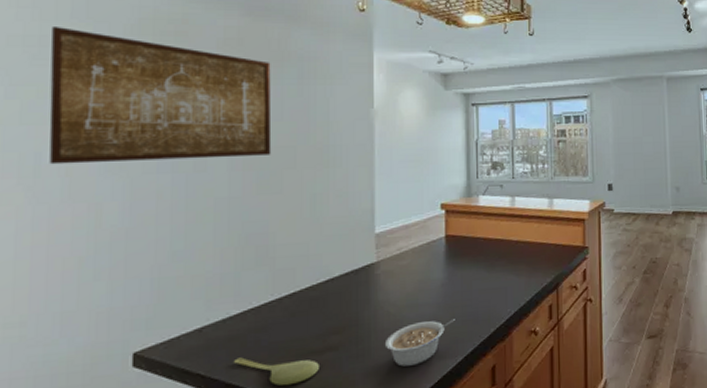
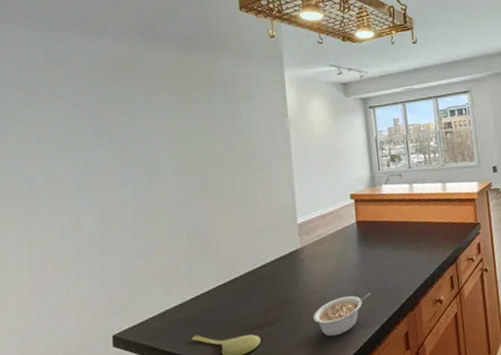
wall art: present [49,27,272,165] -> none [32,74,209,186]

